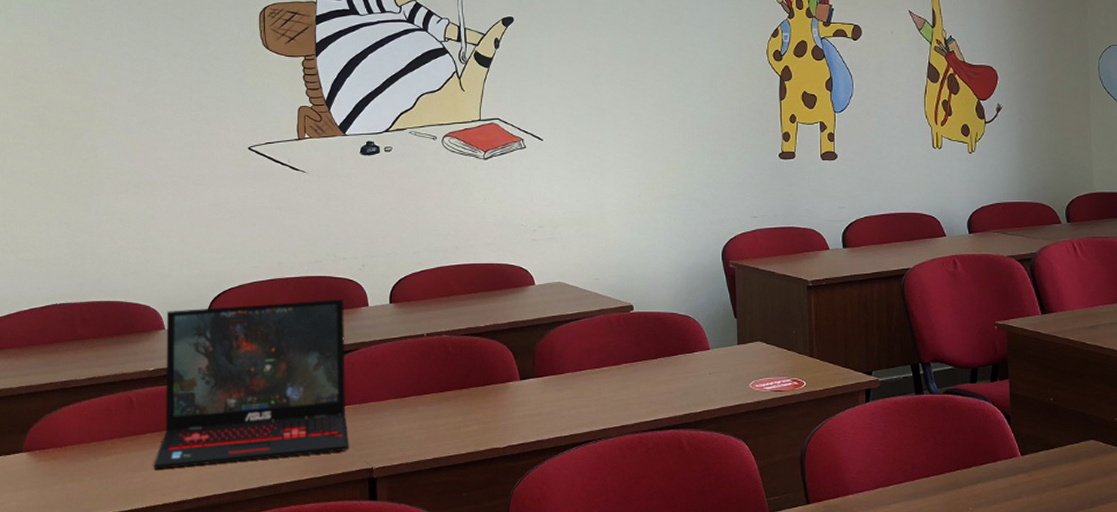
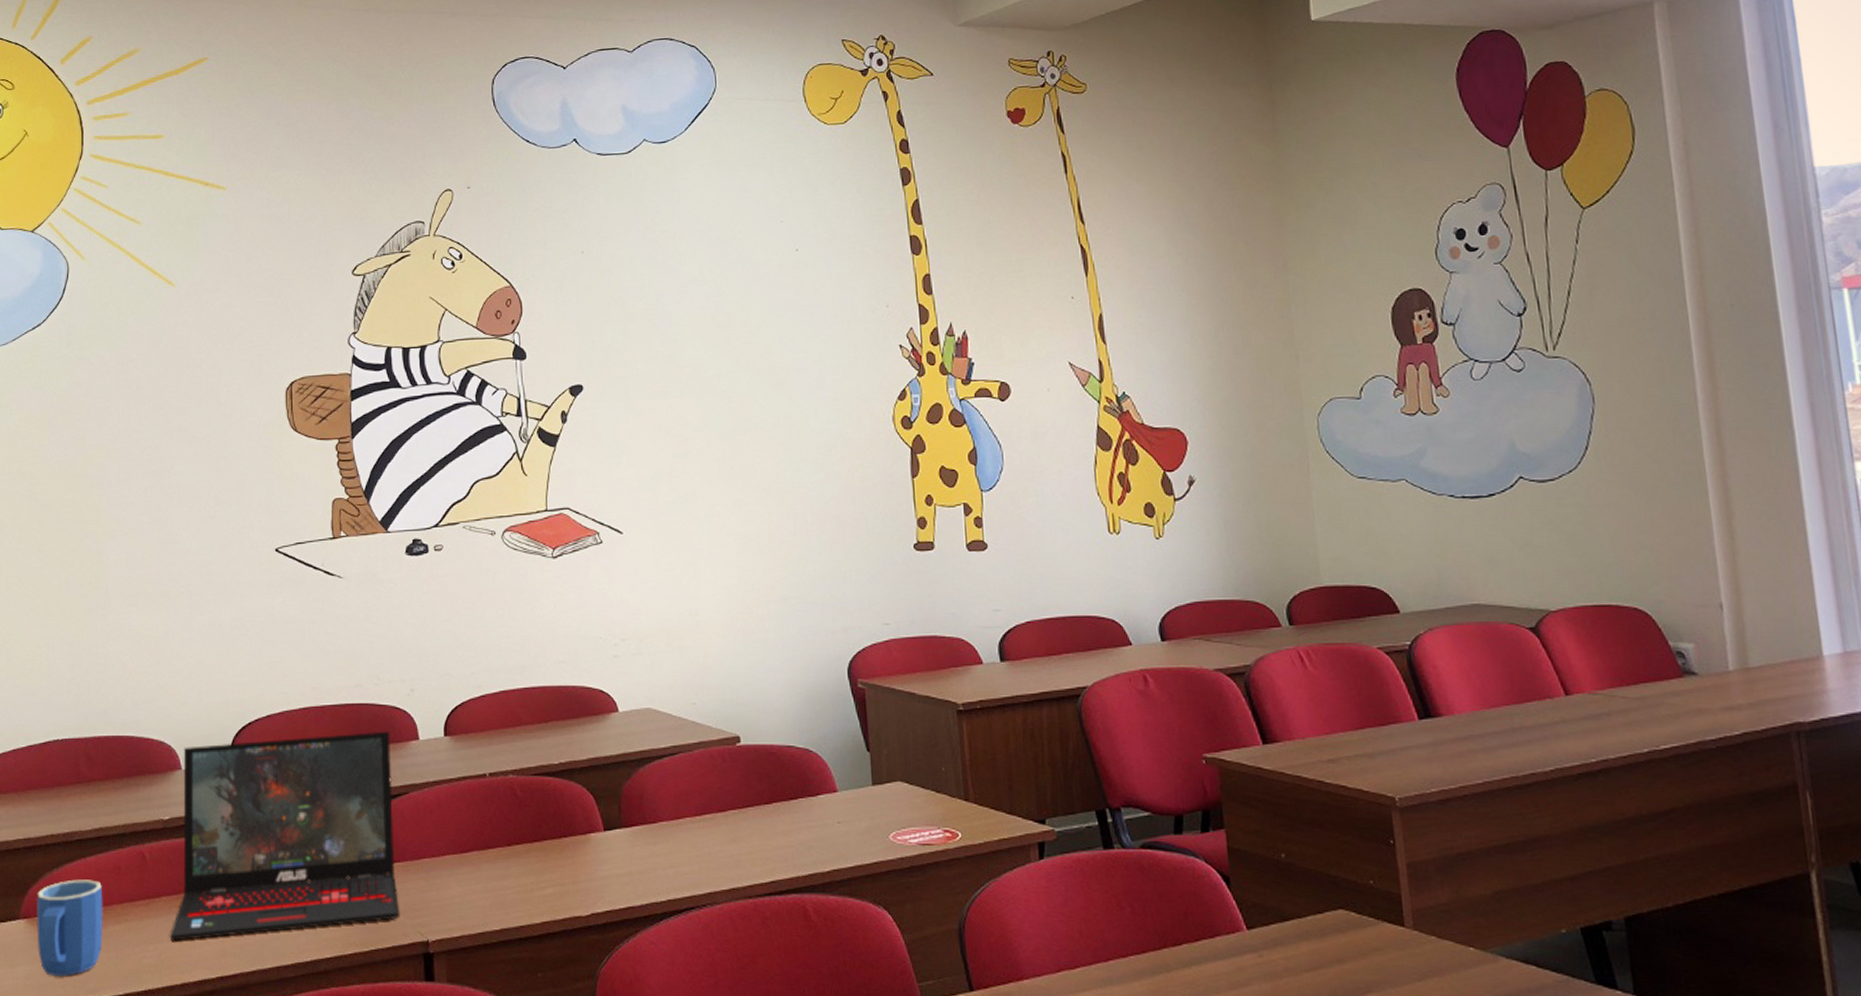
mug: none [37,419,96,499] -> present [37,879,103,976]

